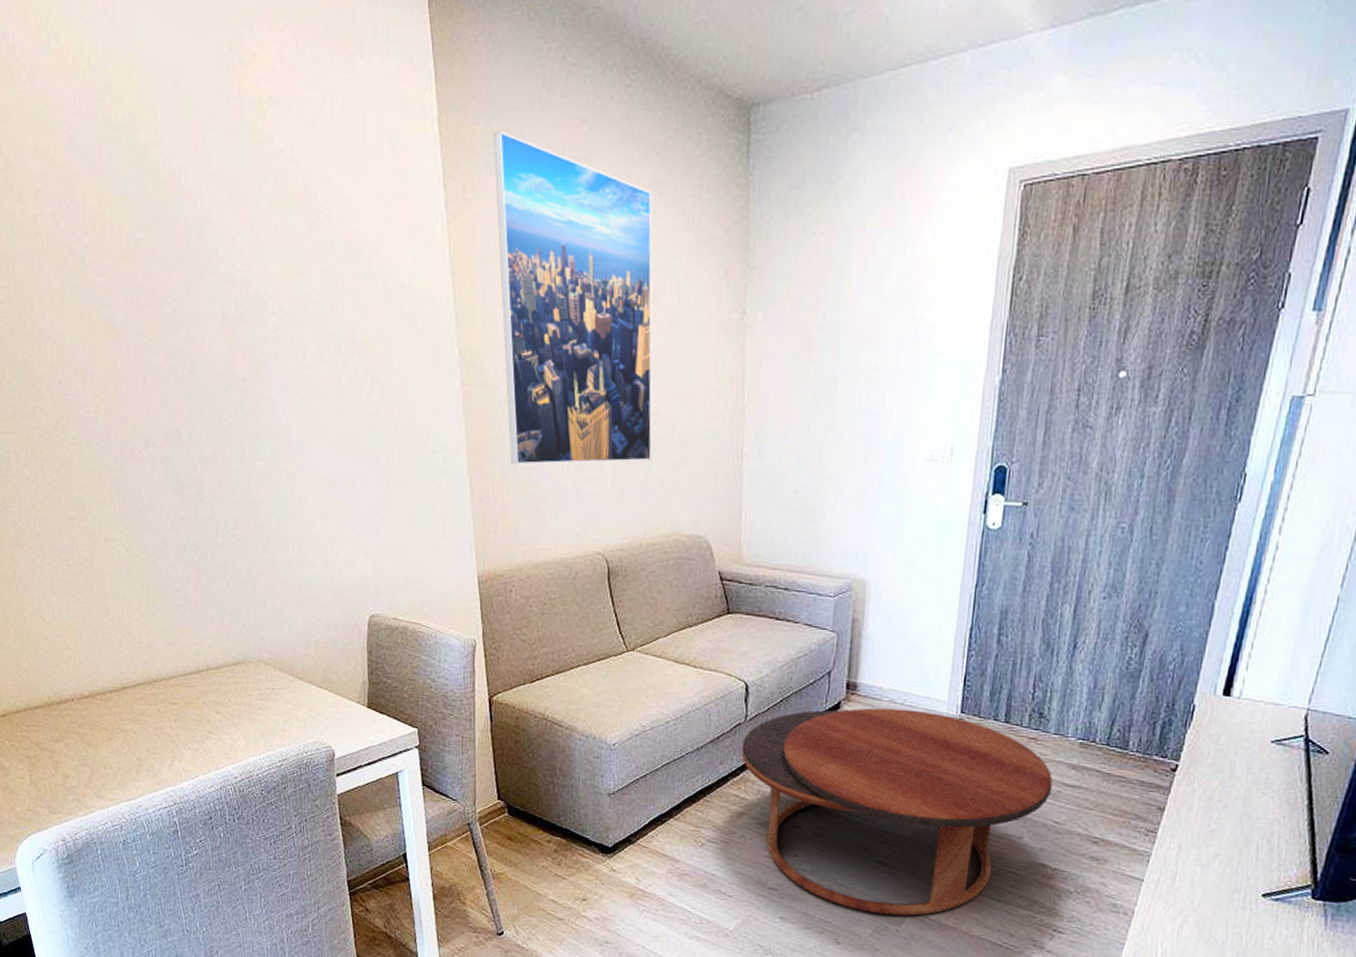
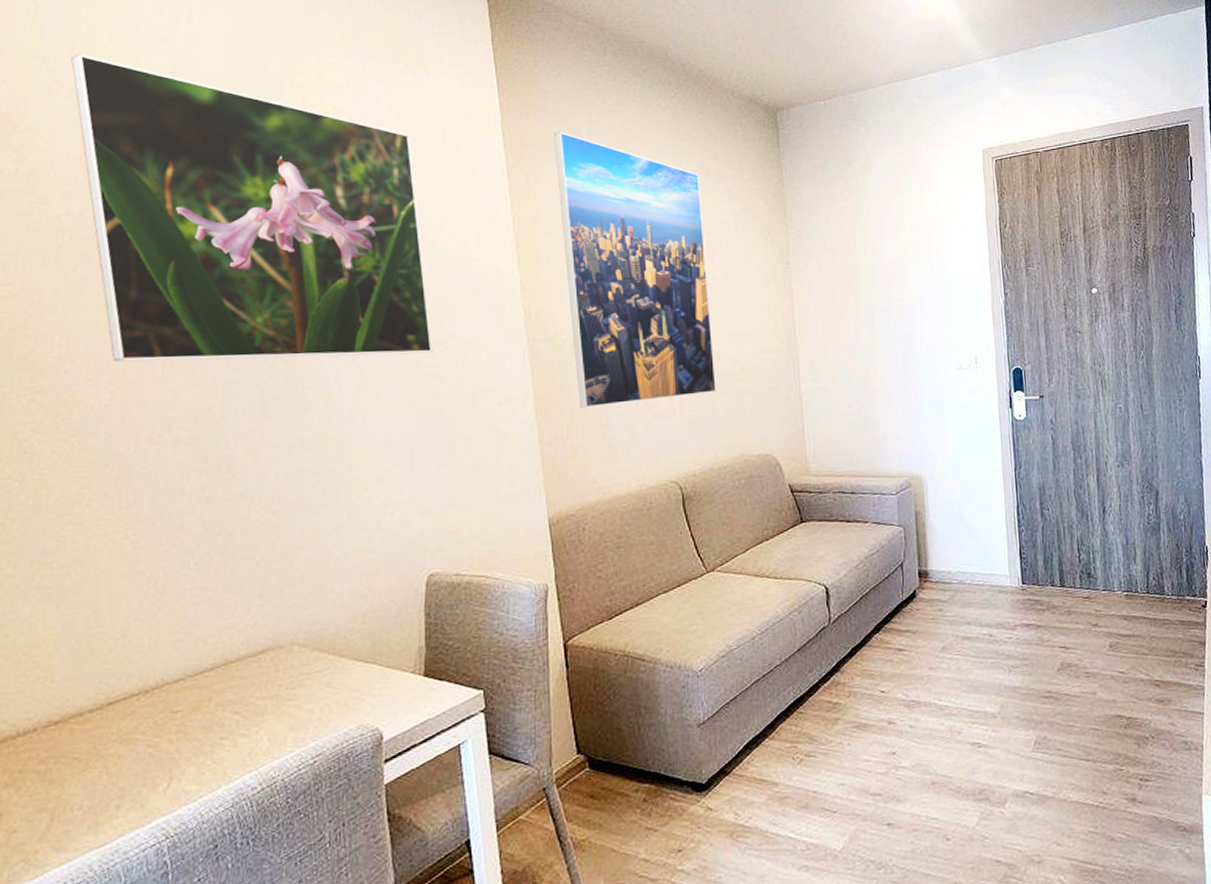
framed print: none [26,27,371,390] -> present [71,54,433,362]
coffee table: present [741,707,1053,916] -> none [828,587,1112,799]

